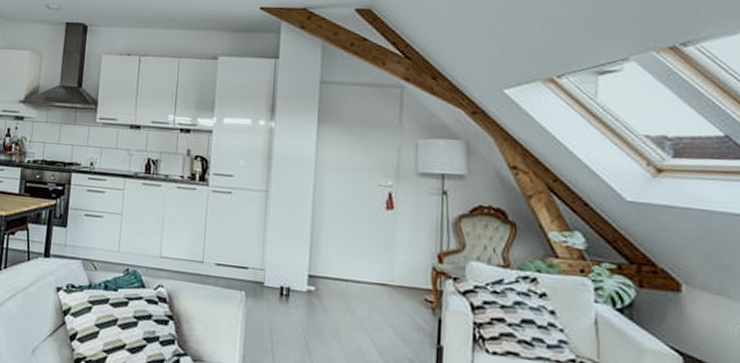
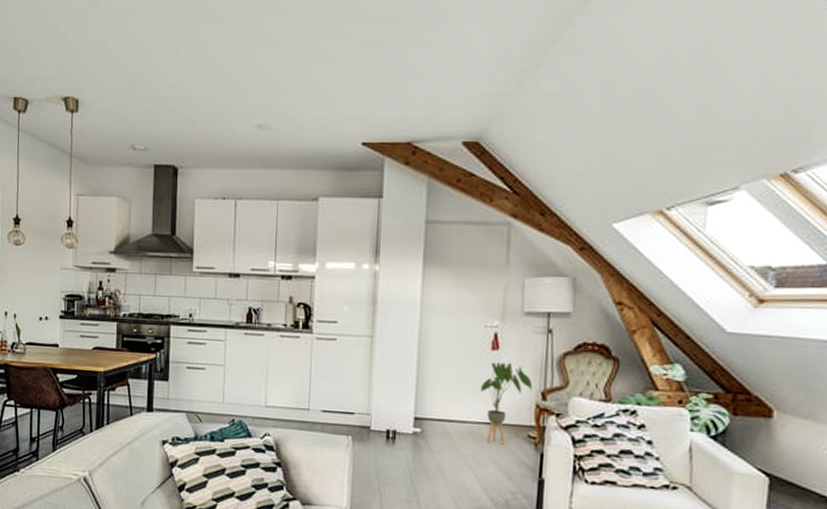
house plant: none [375,222,428,308] -> present [480,362,532,445]

